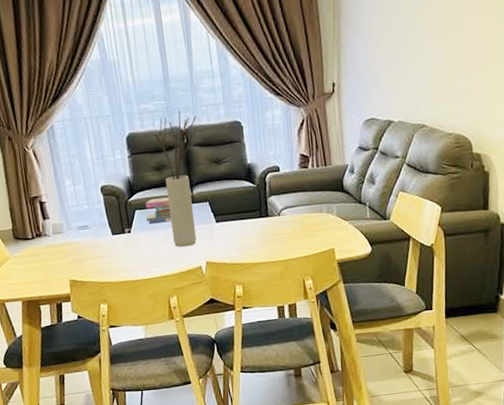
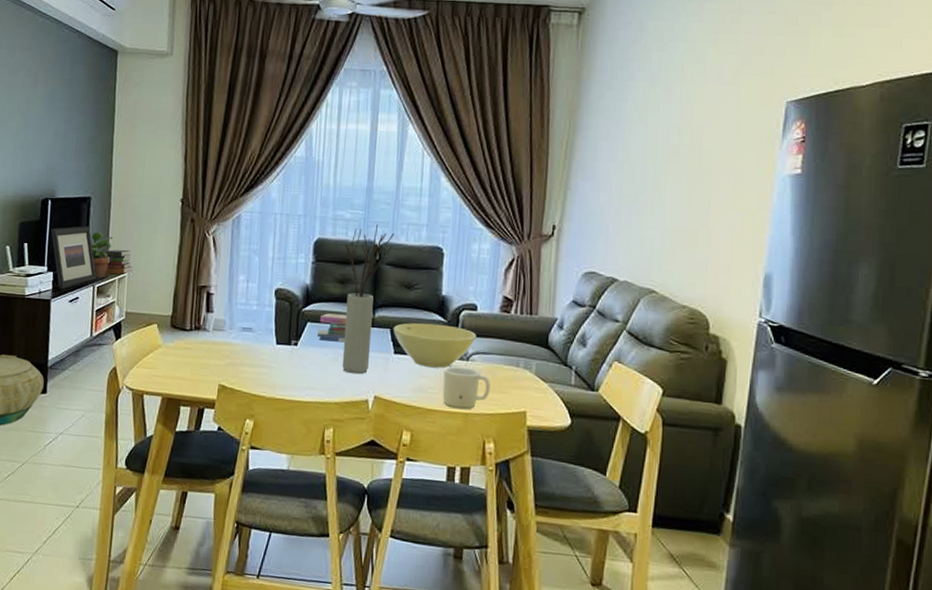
bowl: none [210,188,283,229] -> present [392,322,476,368]
mug: none [260,222,302,258] -> present [442,366,491,410]

